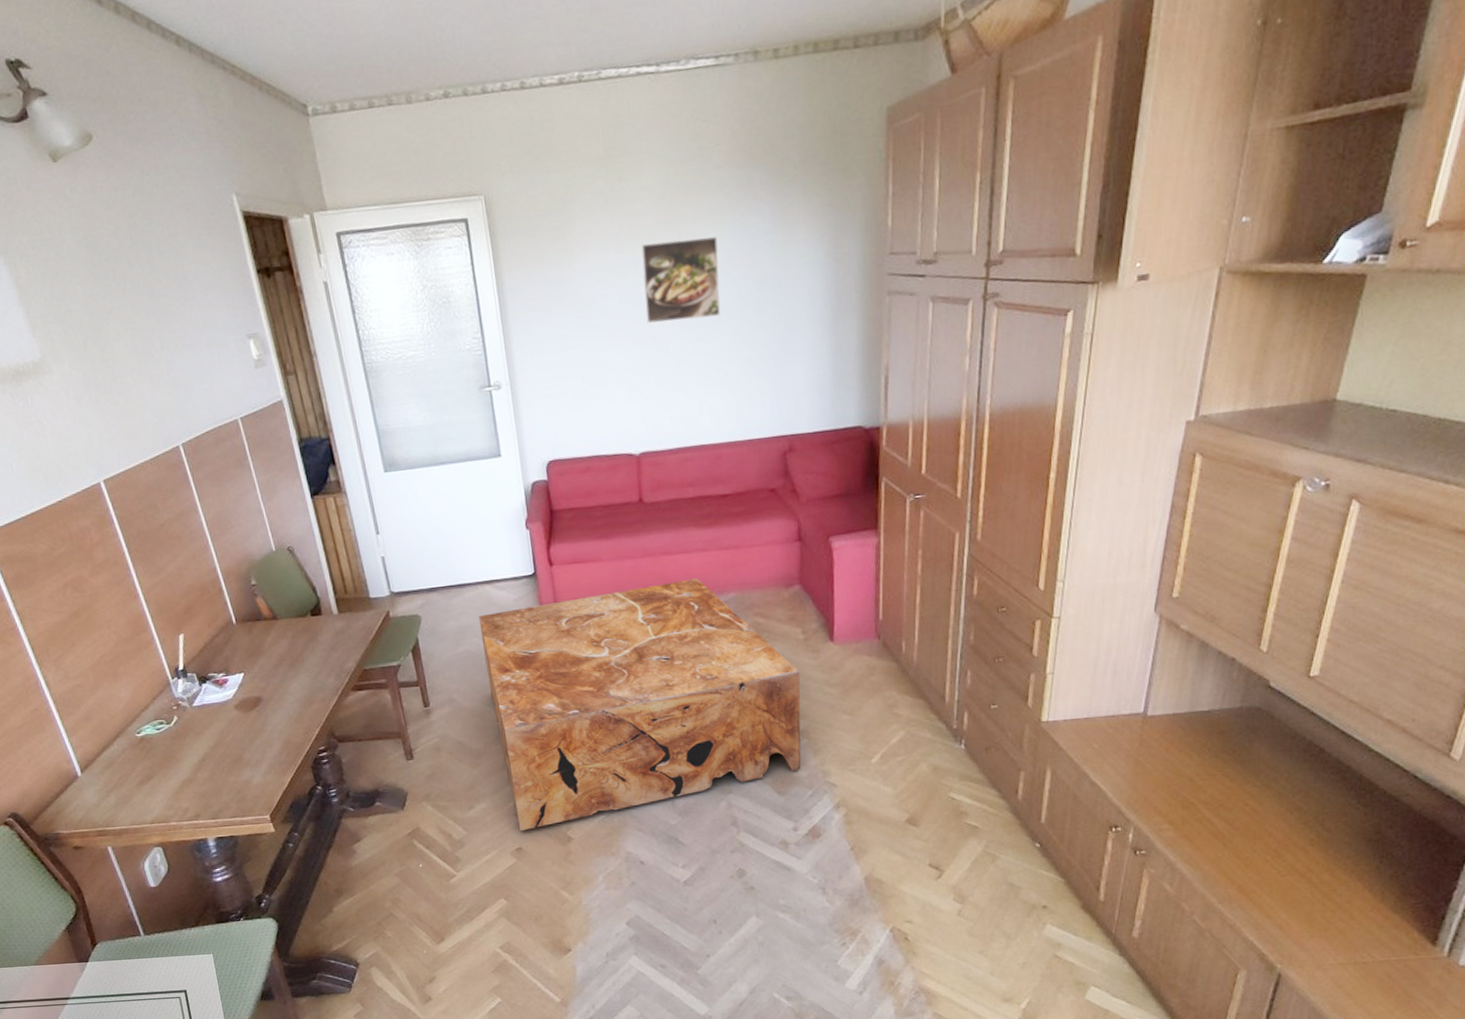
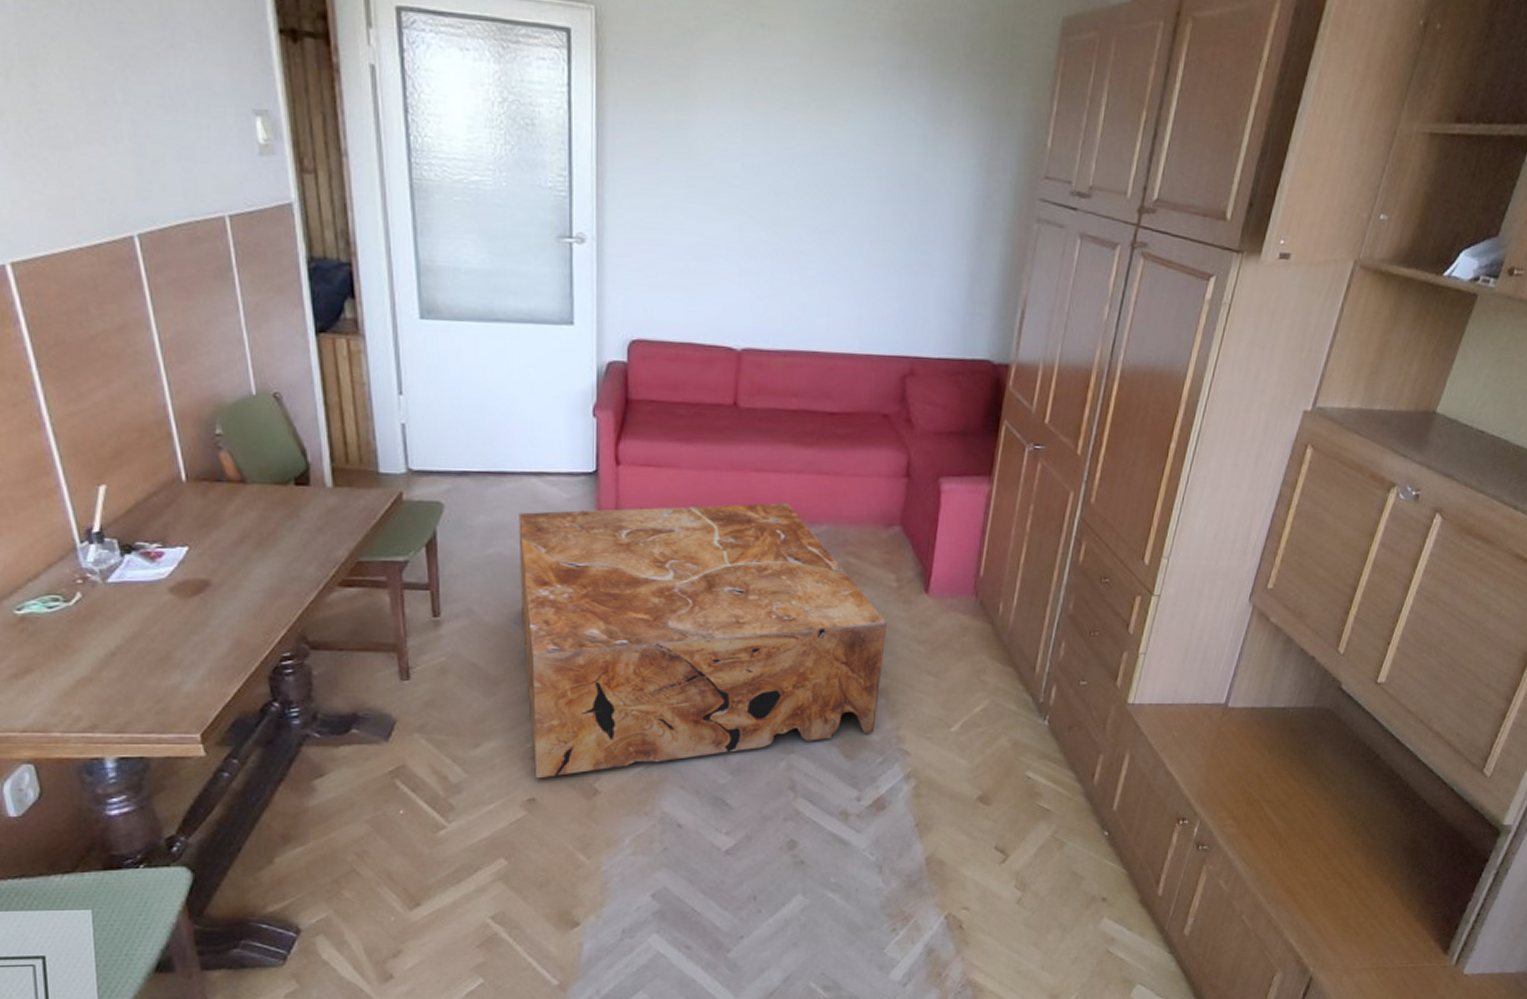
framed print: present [641,236,721,324] -> none [770,106,864,208]

